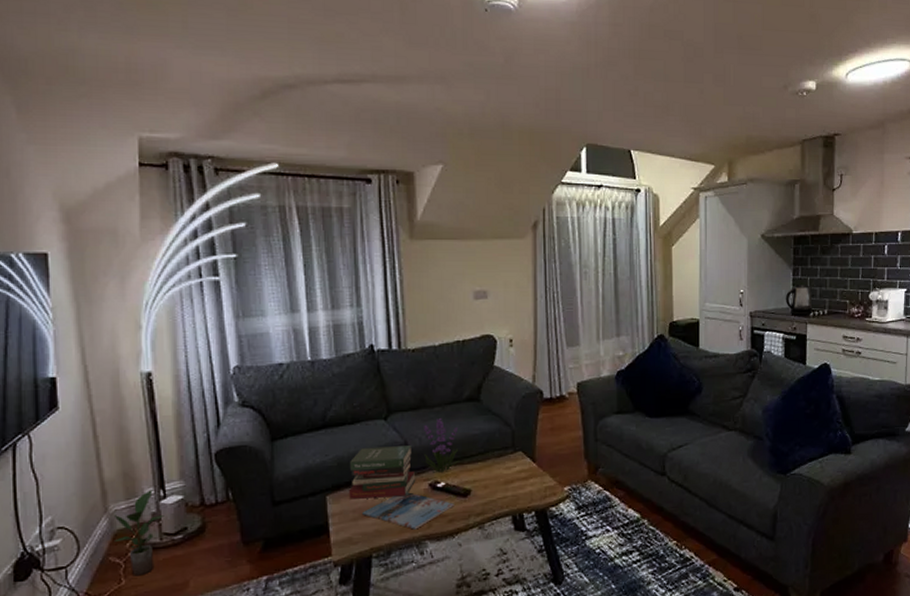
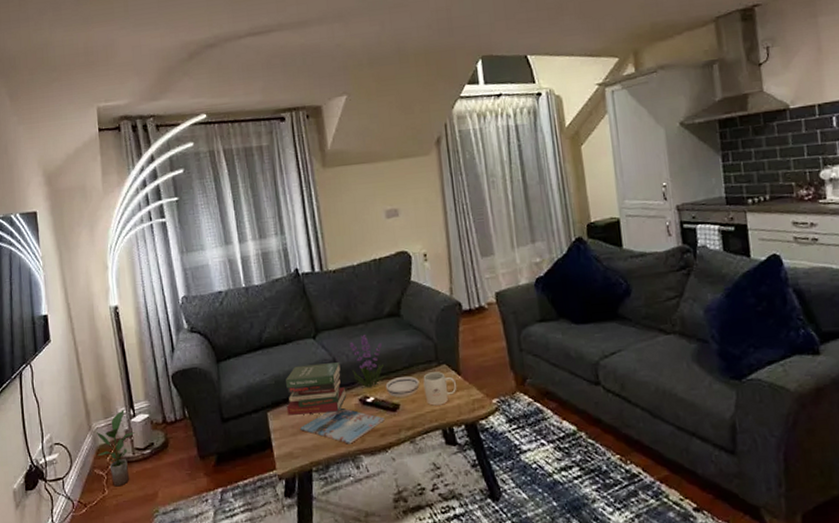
bowl: none [458,461,494,485] -> present [385,376,420,399]
mug: none [497,458,531,492] -> present [423,371,457,406]
kettle: present [785,285,813,316] -> none [716,170,752,204]

